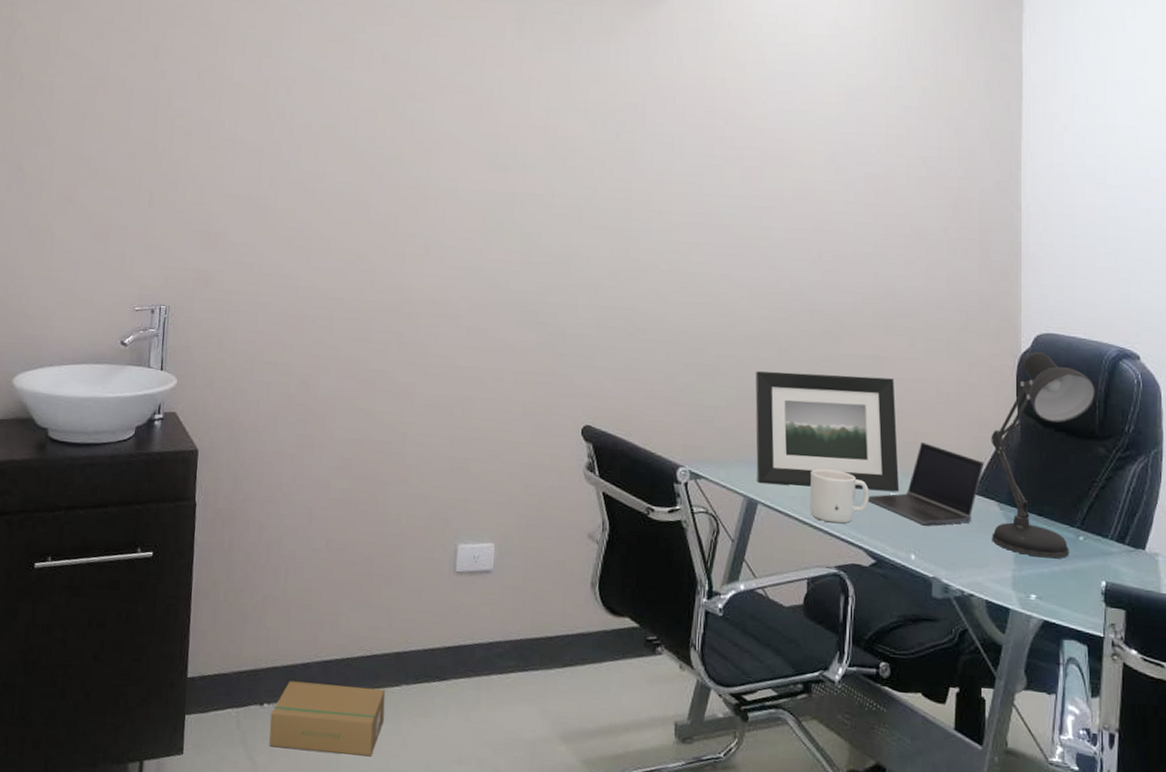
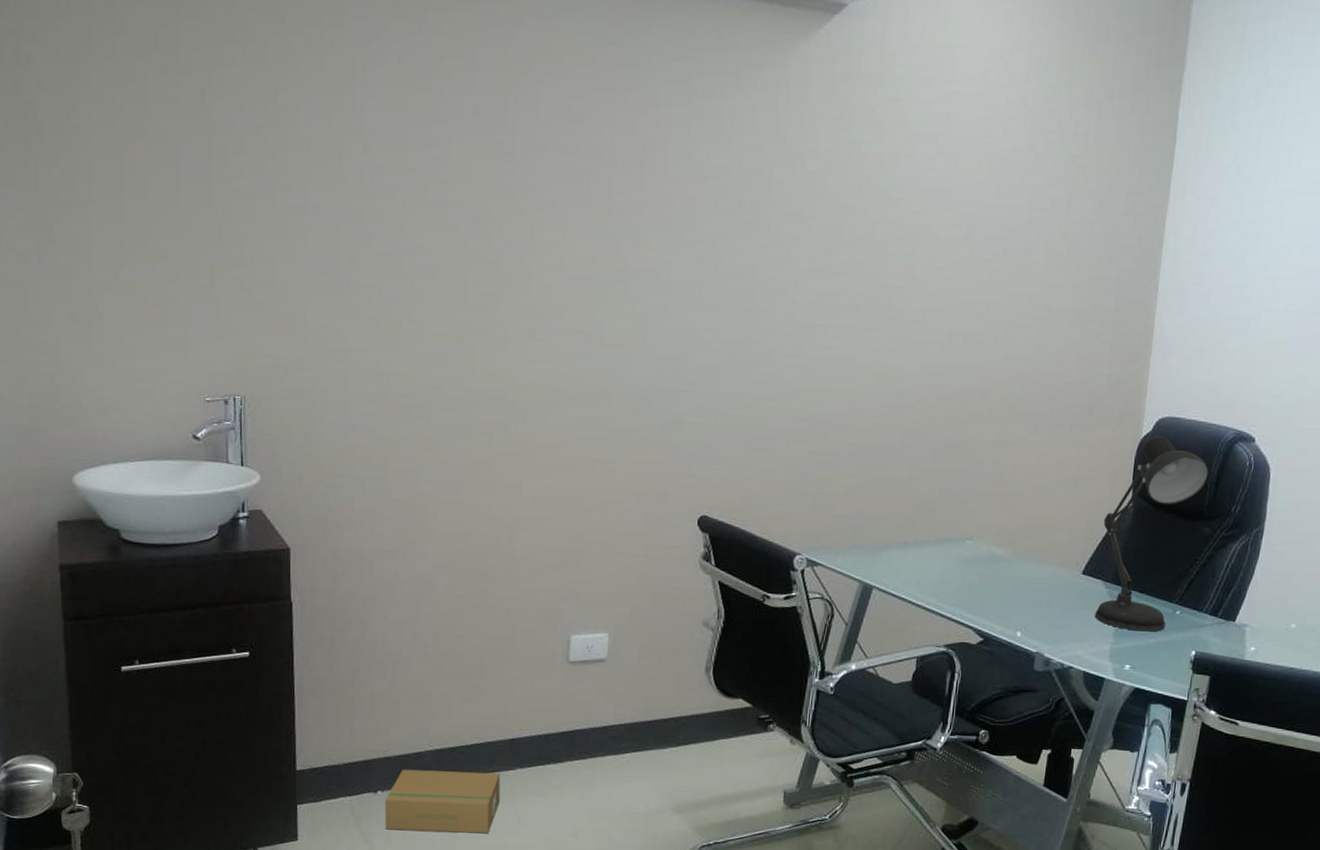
picture frame: present [755,371,900,492] -> none [873,458,1016,574]
mug: present [809,468,870,524] -> none [923,553,983,605]
laptop computer: present [867,442,985,526] -> none [980,526,1096,605]

